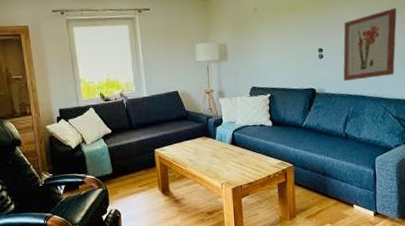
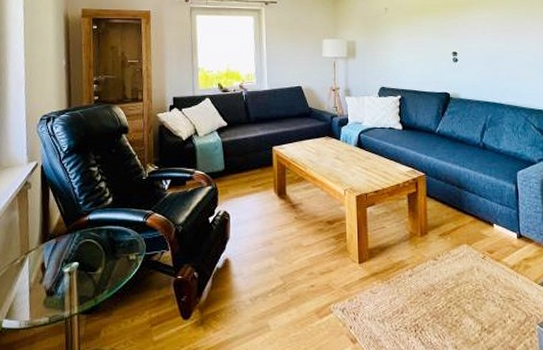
wall art: present [343,8,397,82] -> none [479,16,535,88]

